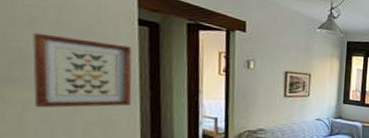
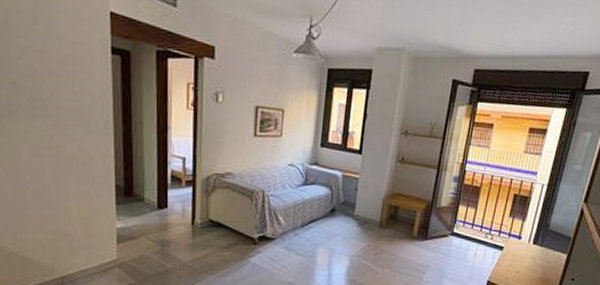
wall art: present [33,32,132,108] -> none [25,64,107,142]

